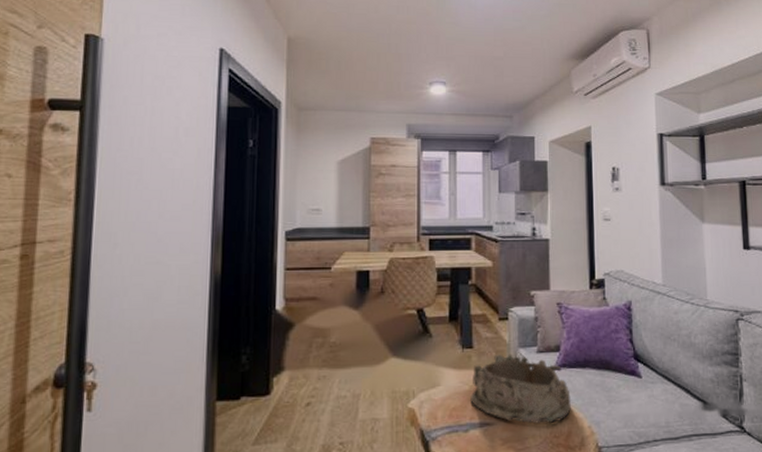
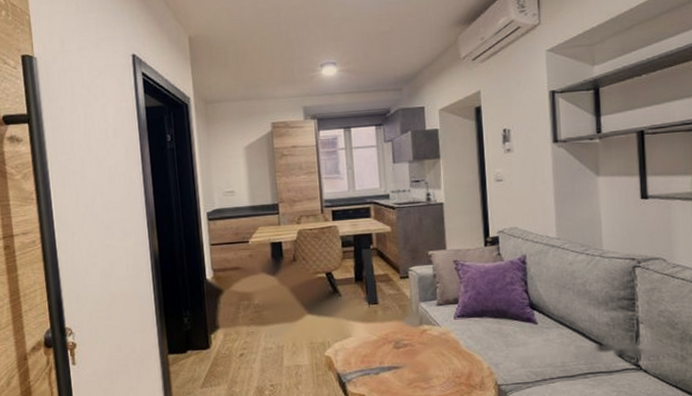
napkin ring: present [470,354,571,424] -> none [378,307,471,366]

